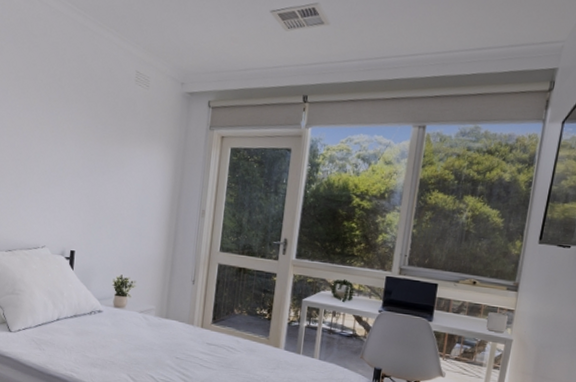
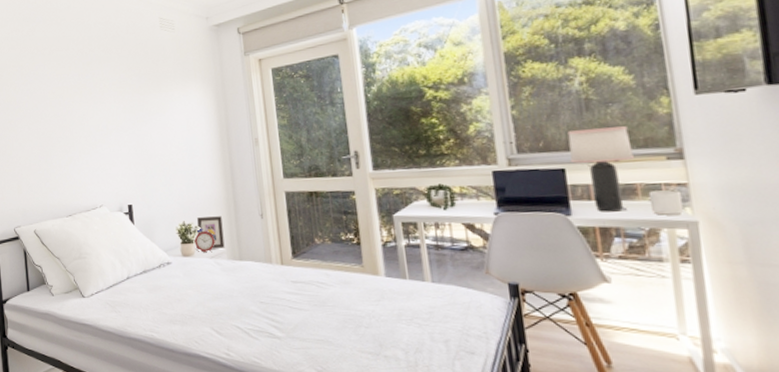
alarm clock: none [128,280,149,308] -> present [194,223,216,253]
picture frame: none [133,274,158,305] -> present [197,216,225,249]
table lamp: none [443,254,489,324] -> present [567,126,636,212]

